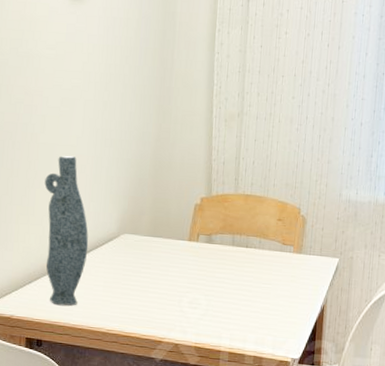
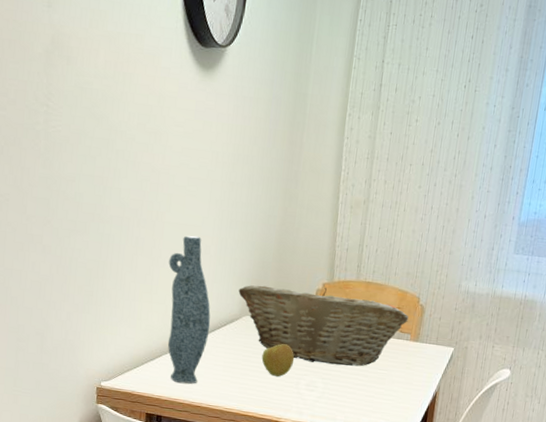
fruit basket: none [116,201,290,282] -> present [238,285,409,367]
apple: none [142,261,175,296] -> present [261,344,294,377]

